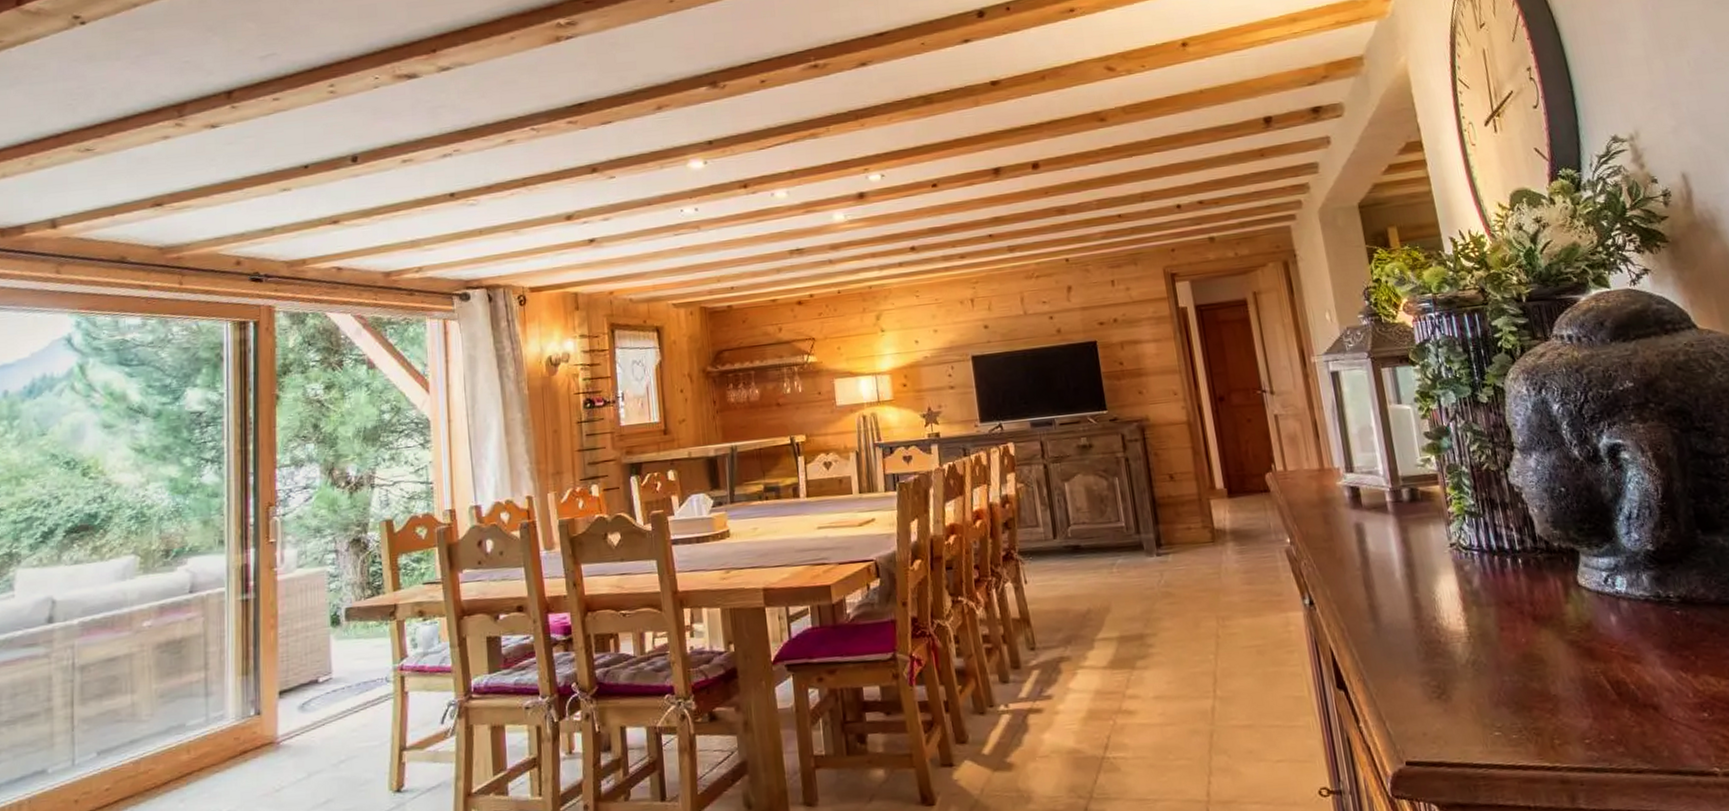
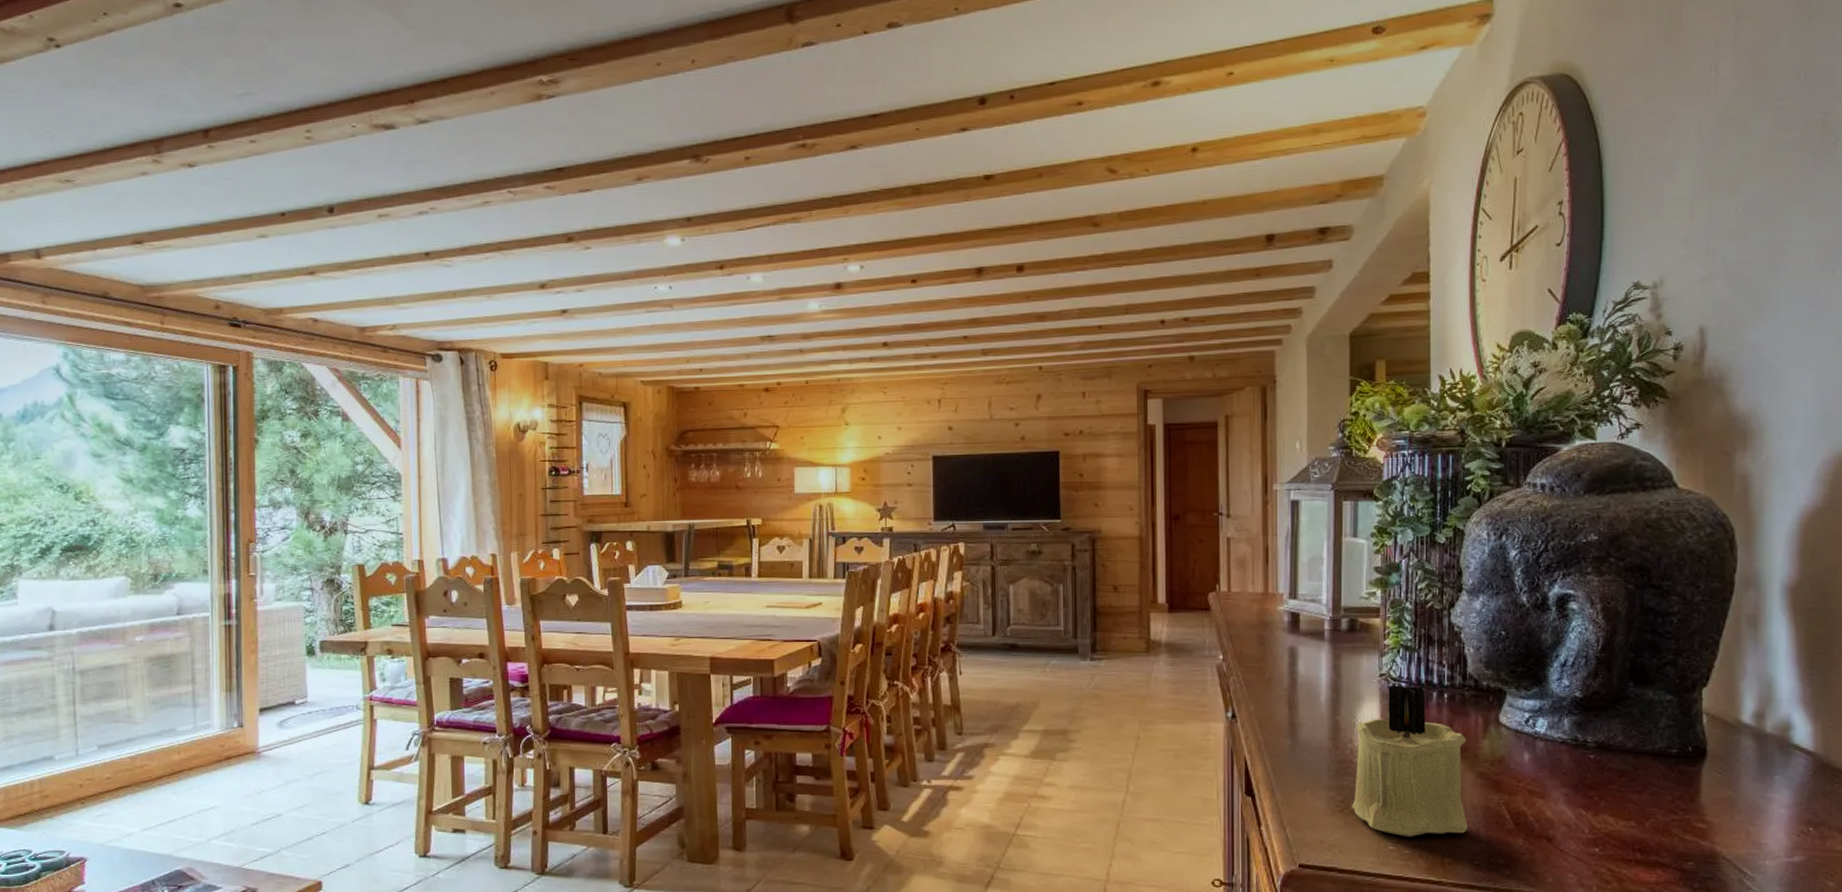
candle: none [1437,553,1571,720] -> present [1352,685,1469,837]

